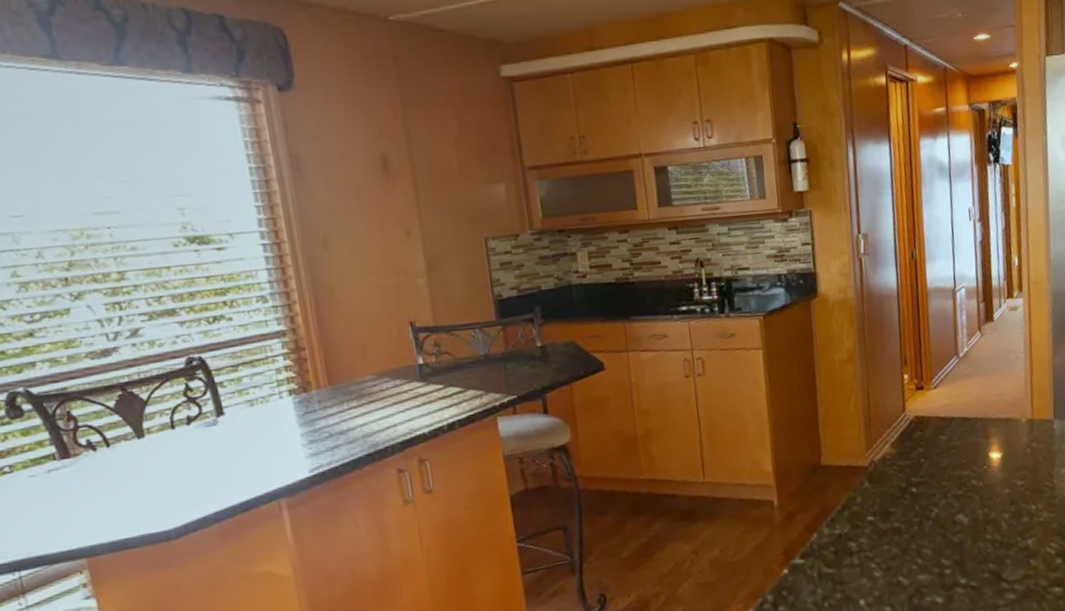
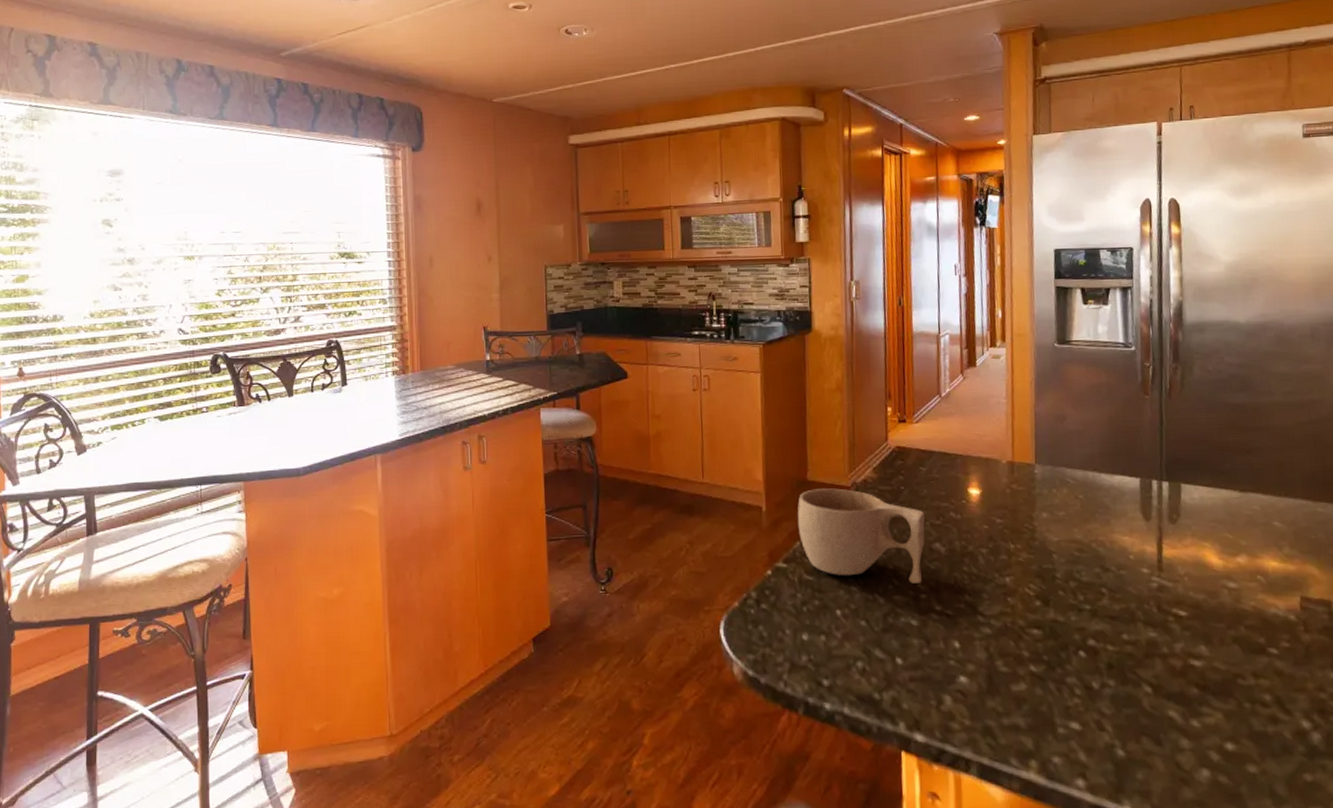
cup: none [812,469,947,564] -> present [797,488,925,583]

